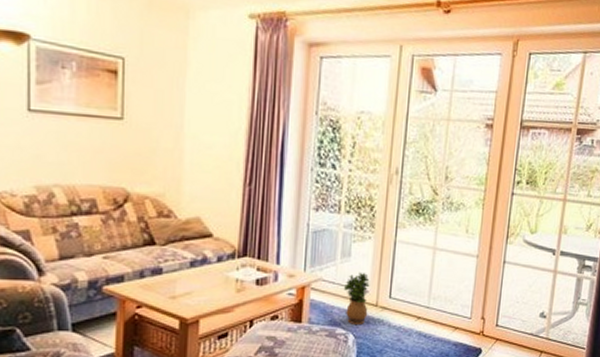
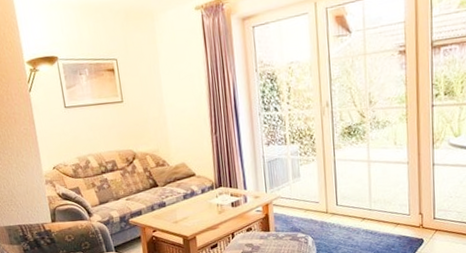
potted plant: present [344,272,370,326] -> none [299,188,321,230]

